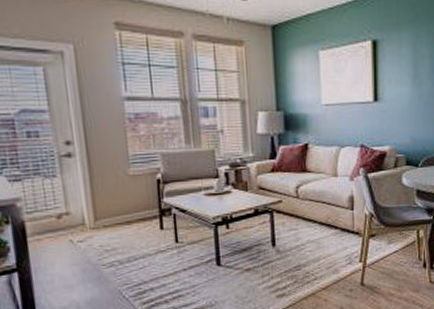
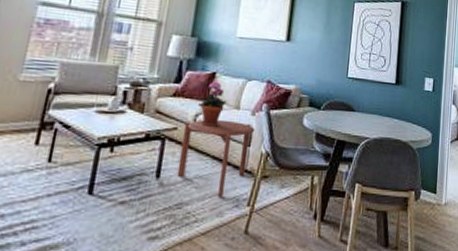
side table: none [288,188,356,257] -> present [176,119,255,197]
potted plant: none [297,152,324,196] -> present [198,81,227,127]

